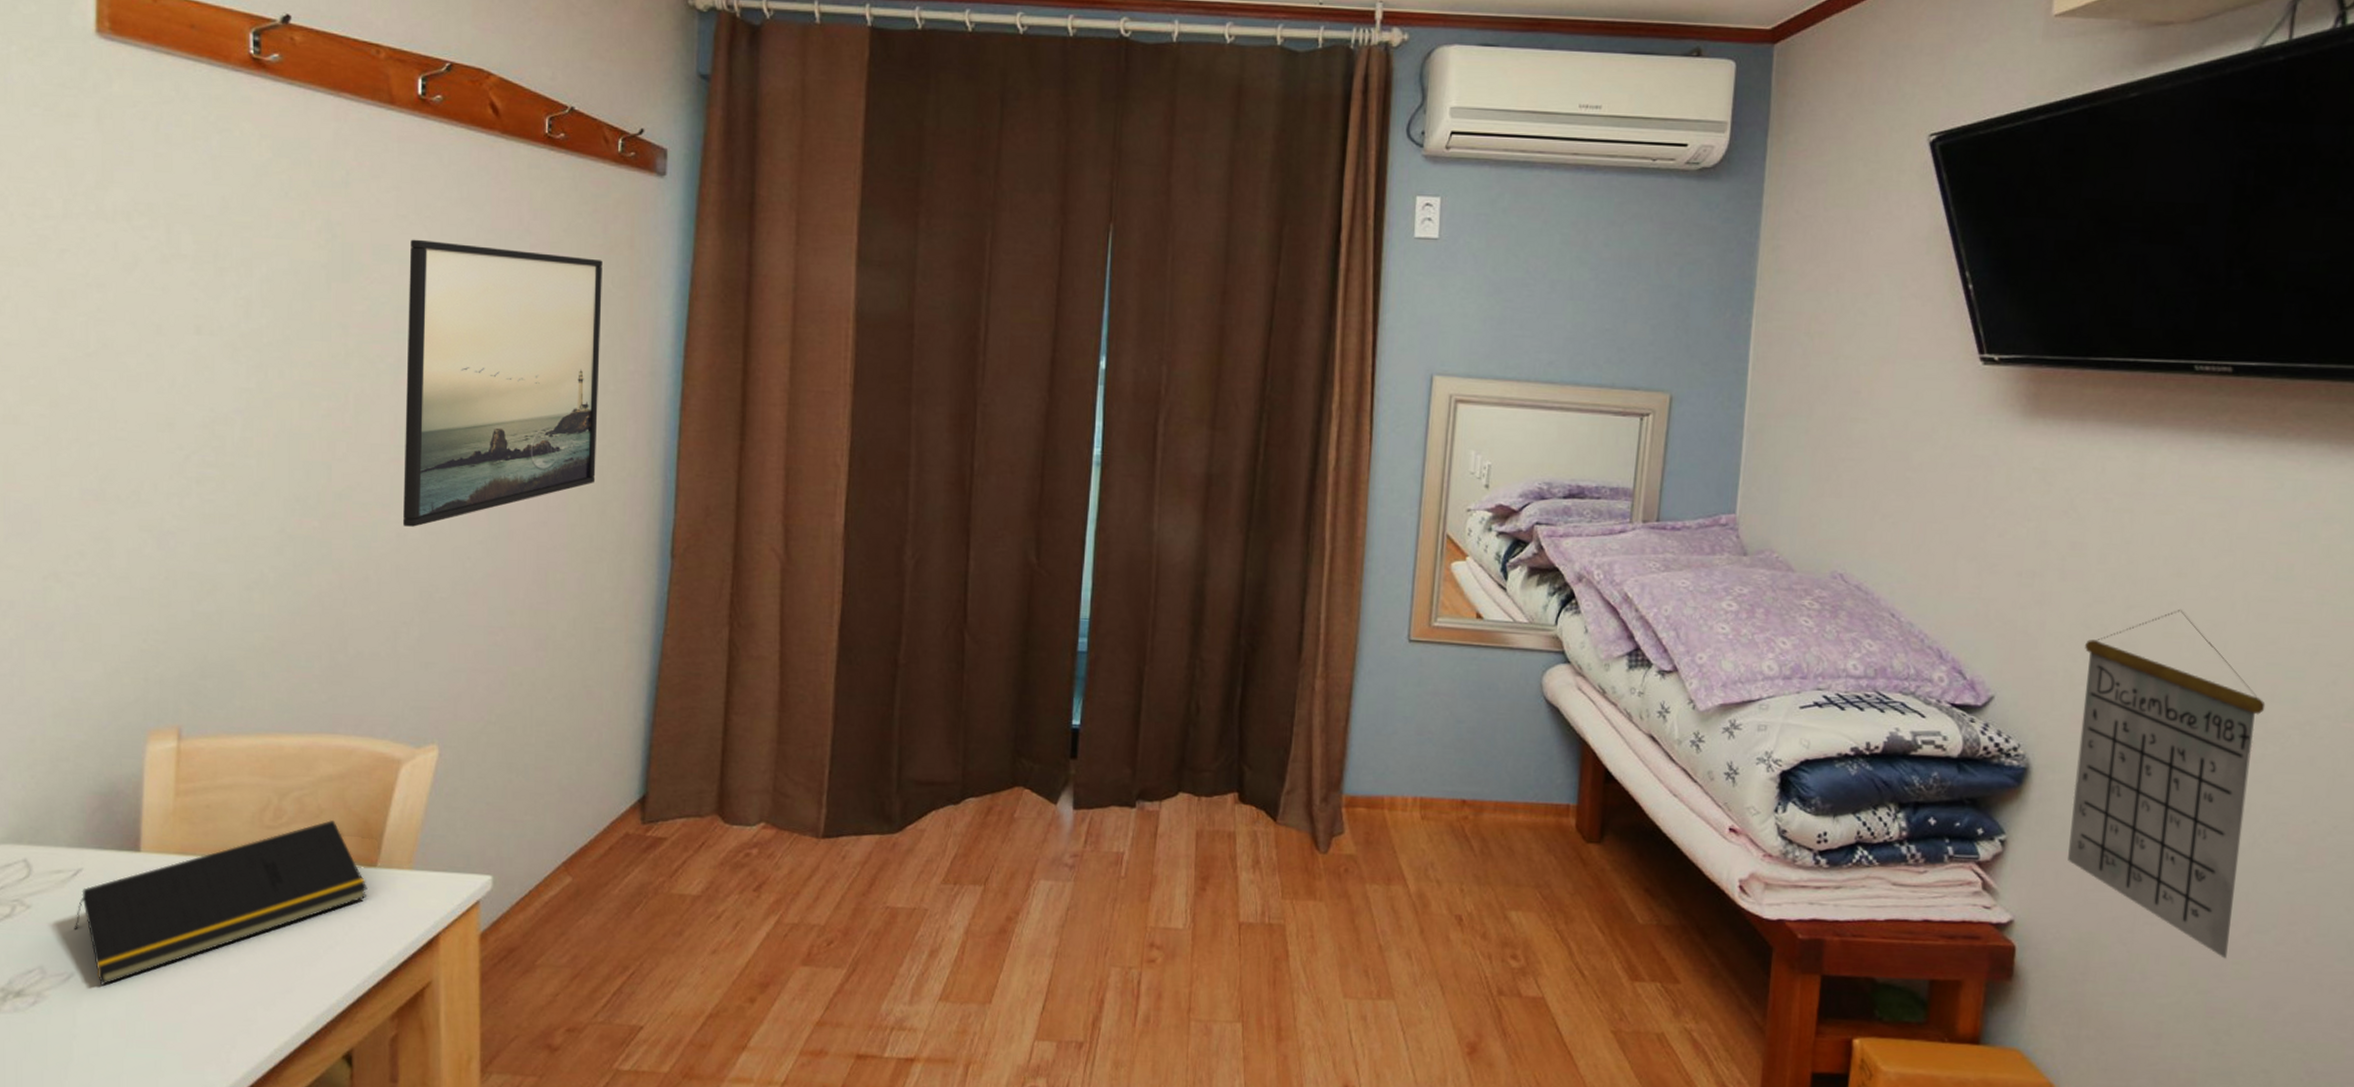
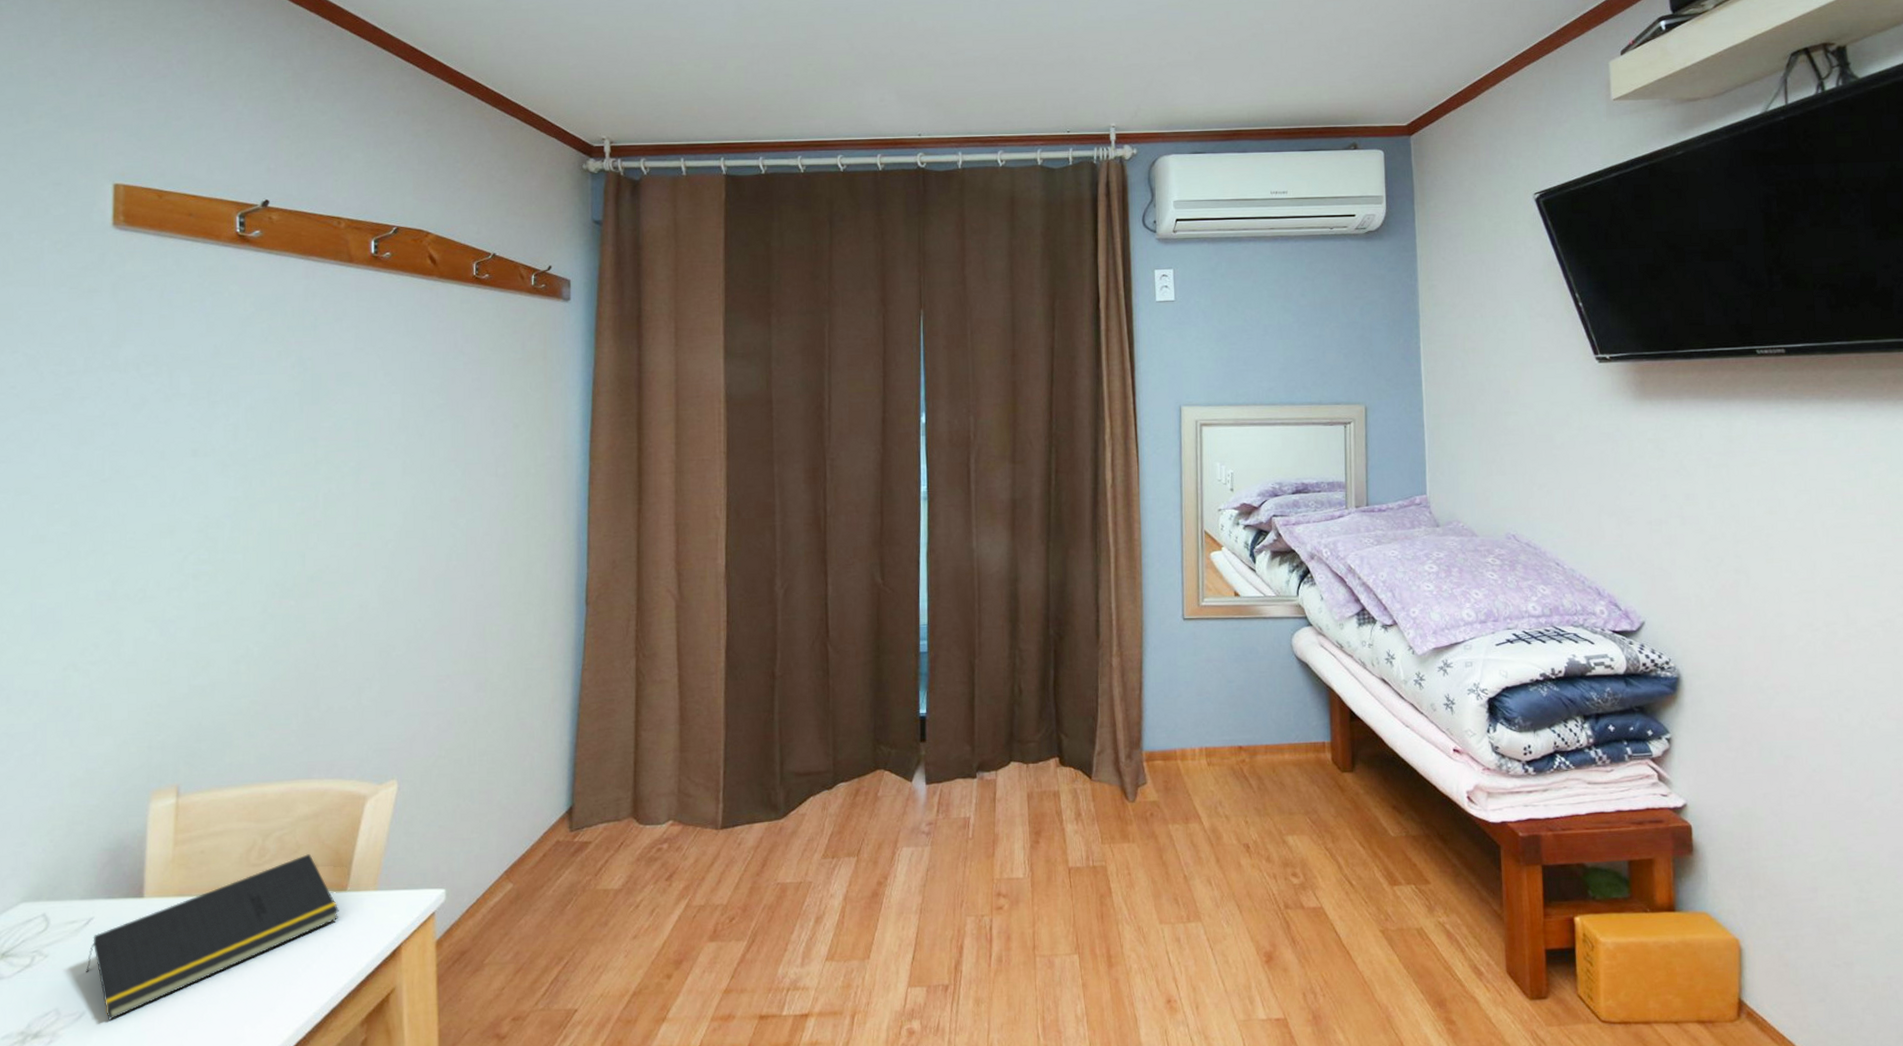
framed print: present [402,239,602,527] -> none [364,366,523,599]
calendar: present [2068,610,2266,959] -> none [1708,540,1857,819]

